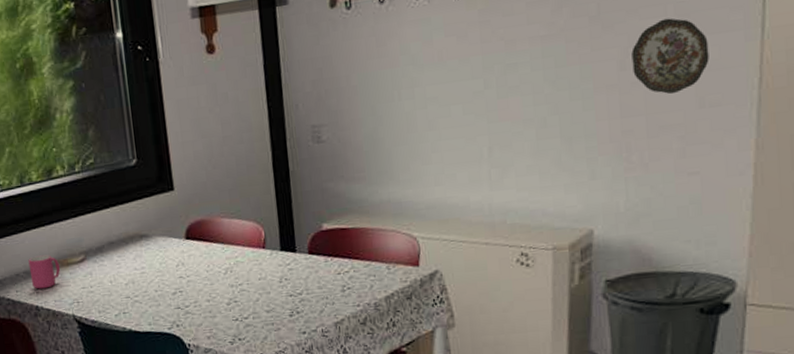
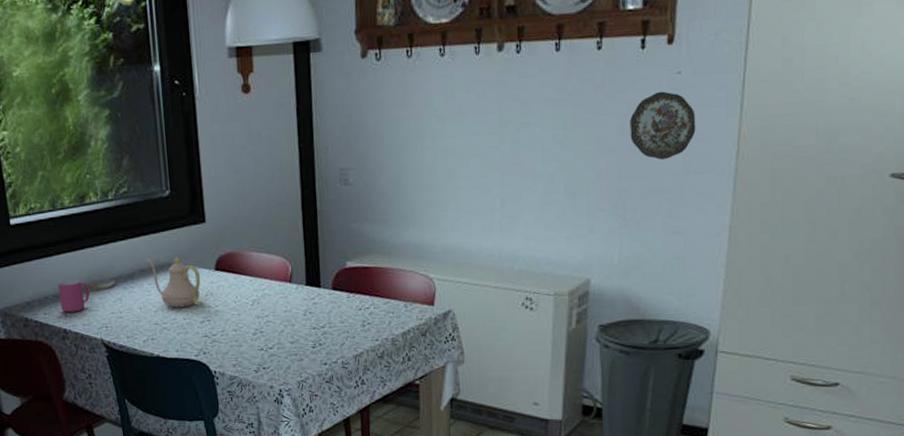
teapot: none [115,227,174,280] -> present [146,257,203,308]

